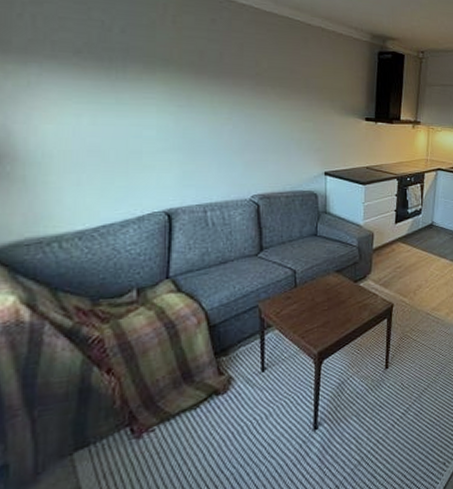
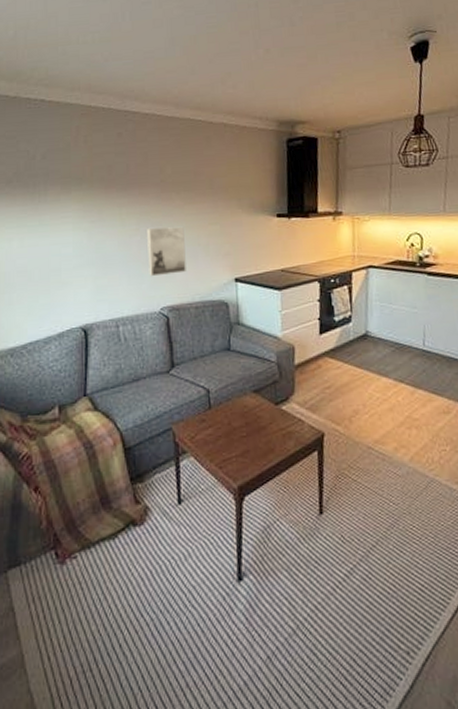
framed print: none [240,119,279,166] -> present [147,226,186,277]

